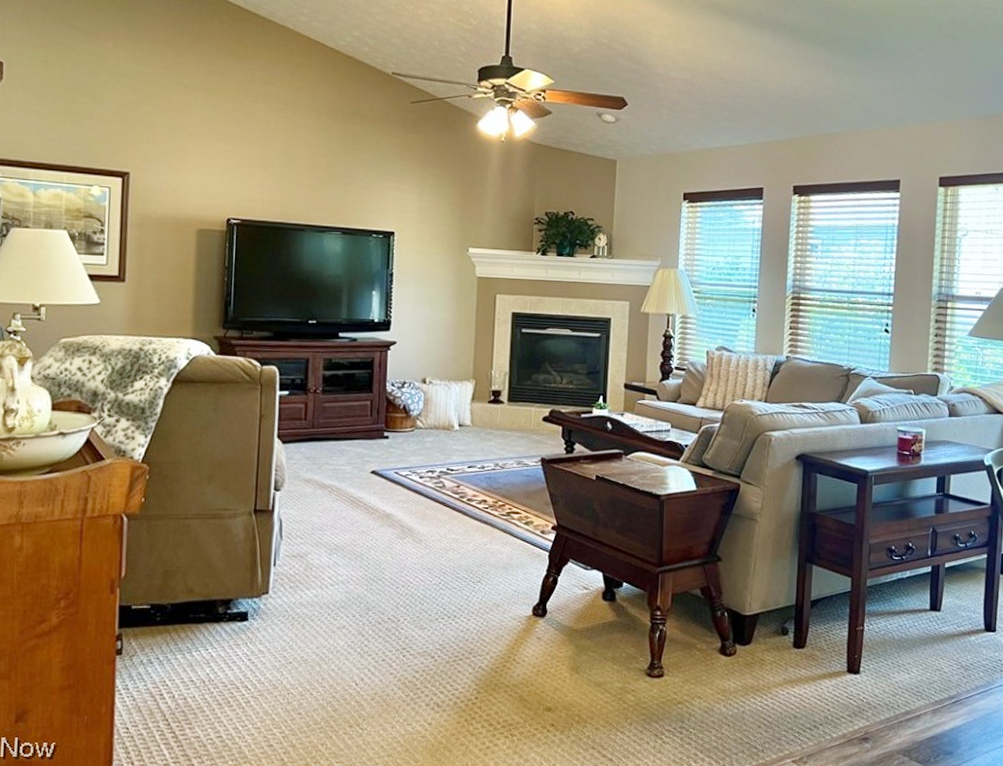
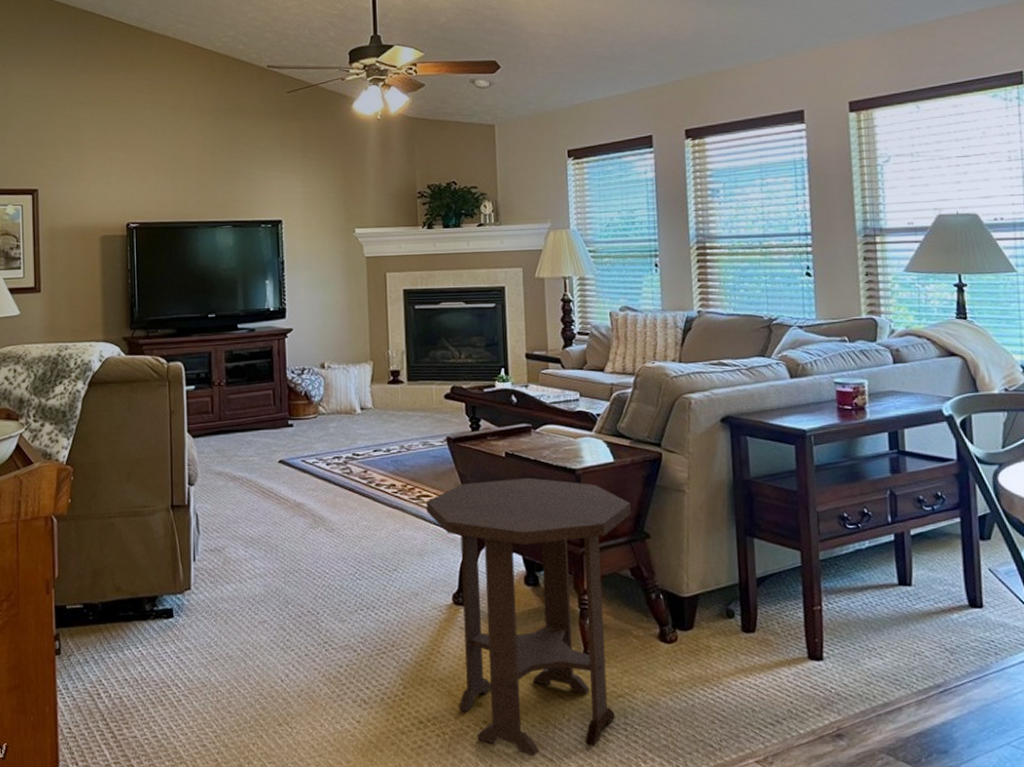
side table: none [515,500,707,756] -> present [426,477,631,755]

